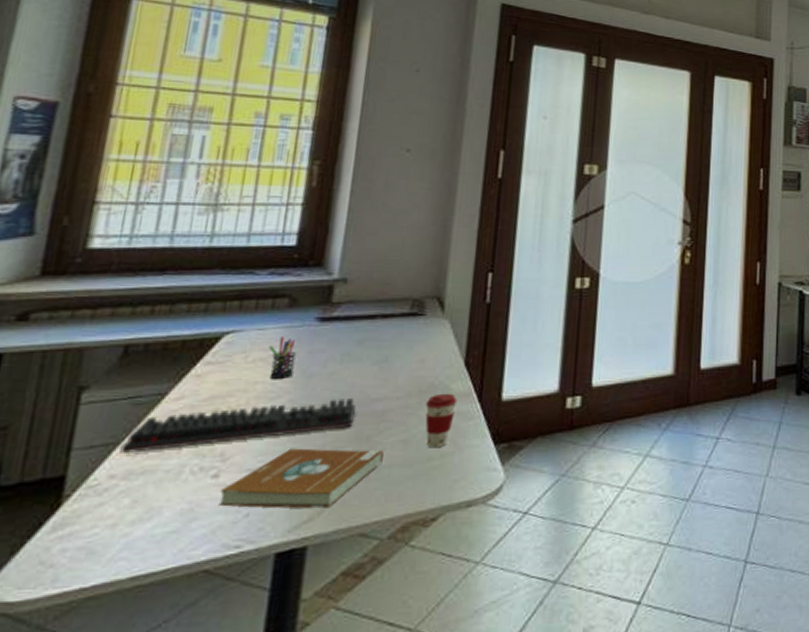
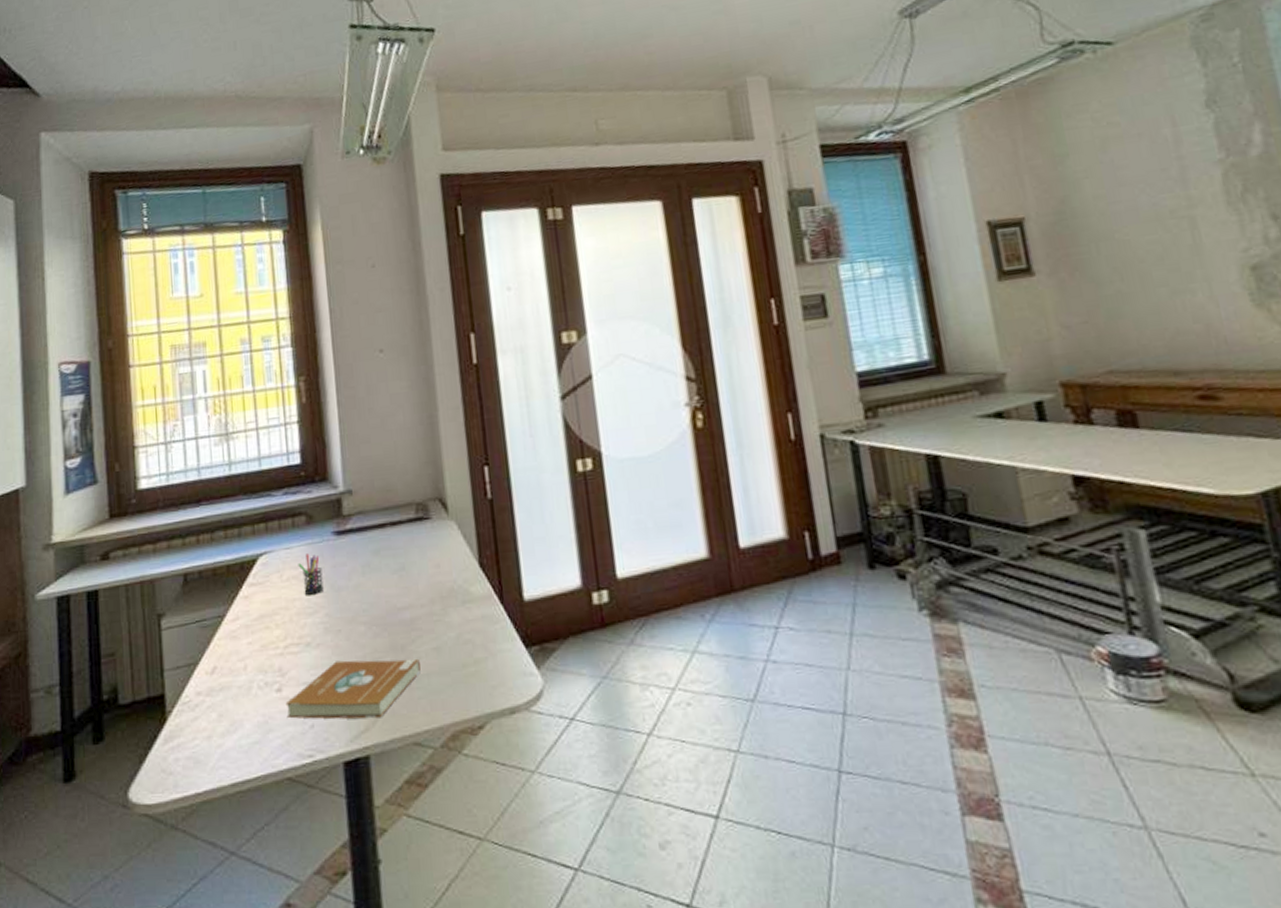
keyboard: present [120,398,356,455] -> none [199,609,387,674]
coffee cup: present [425,393,458,448] -> none [449,597,480,655]

